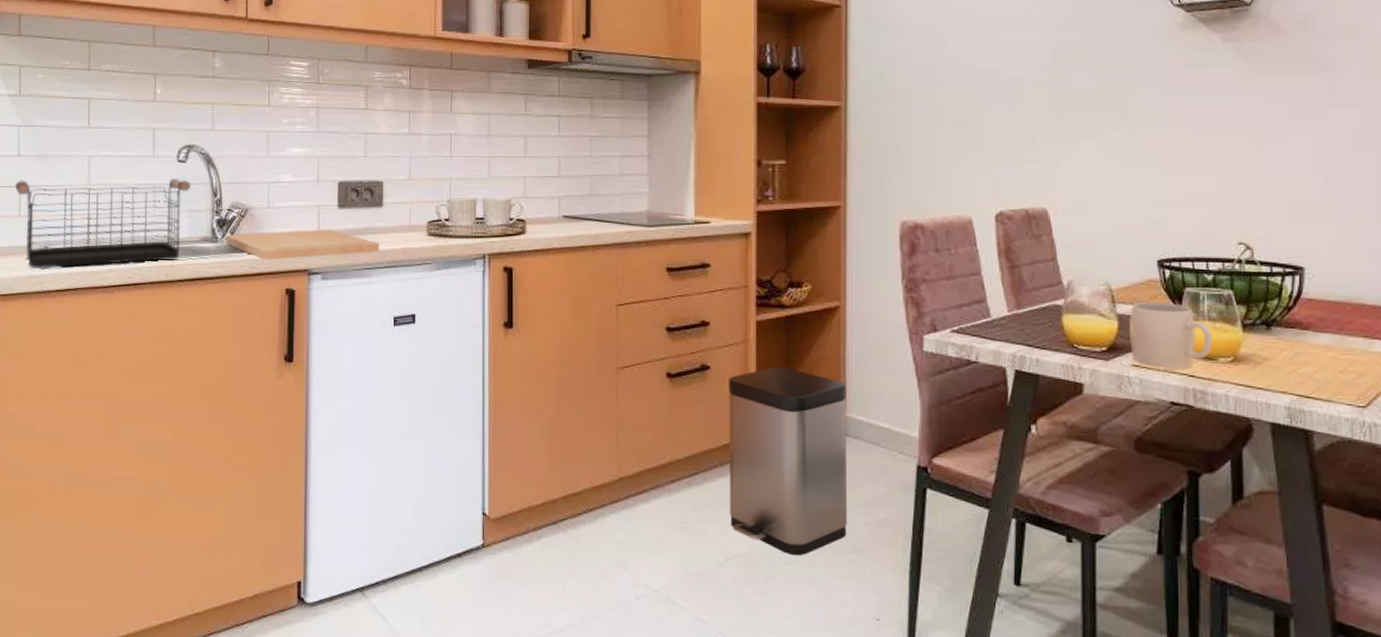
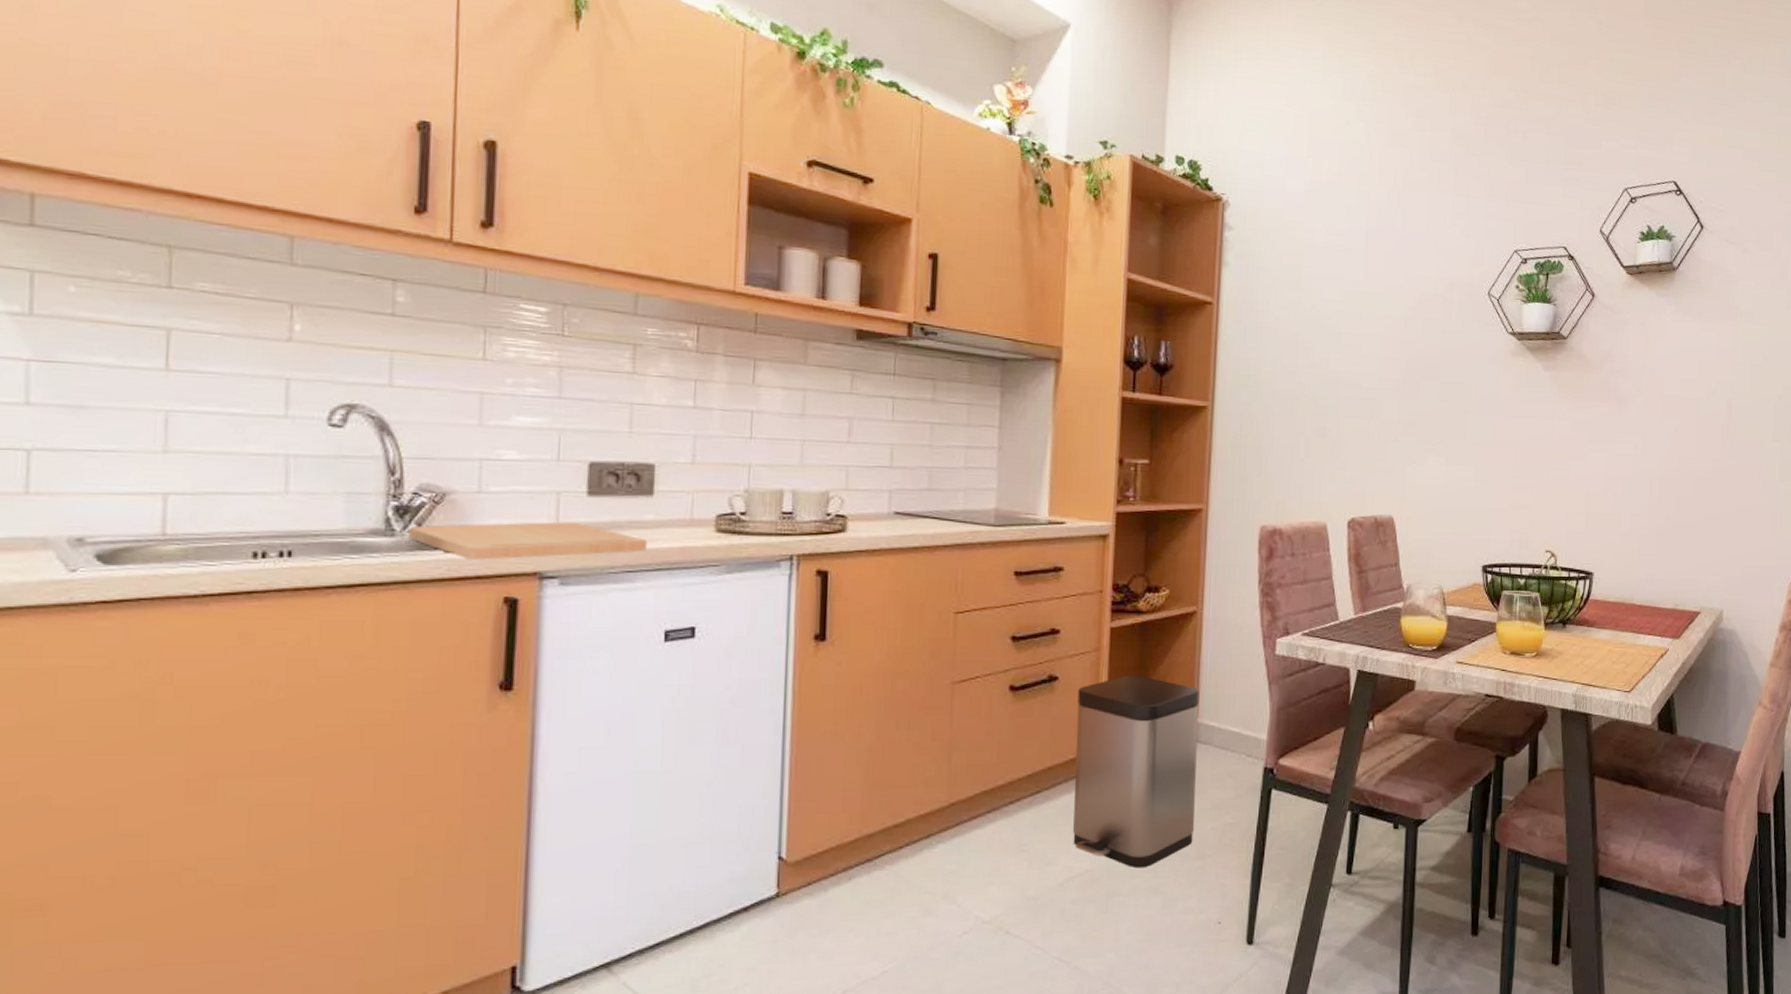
dish rack: present [15,179,191,269] -> none [19,440,352,570]
mug: present [1128,302,1212,370] -> none [1455,604,1521,665]

